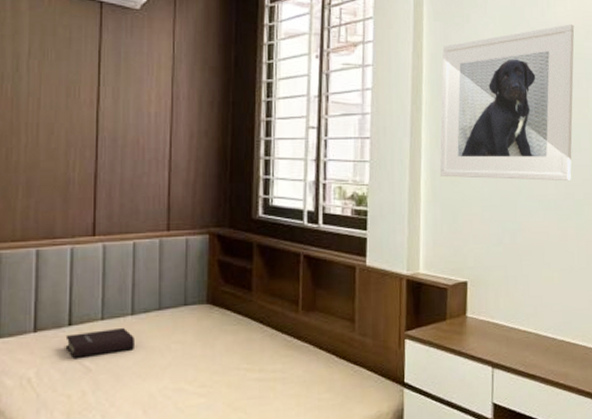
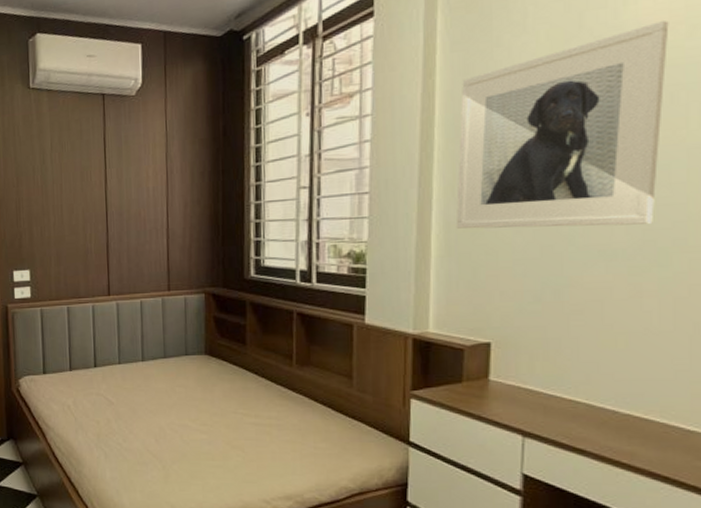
book: present [65,327,134,358] -> none [92,371,146,393]

